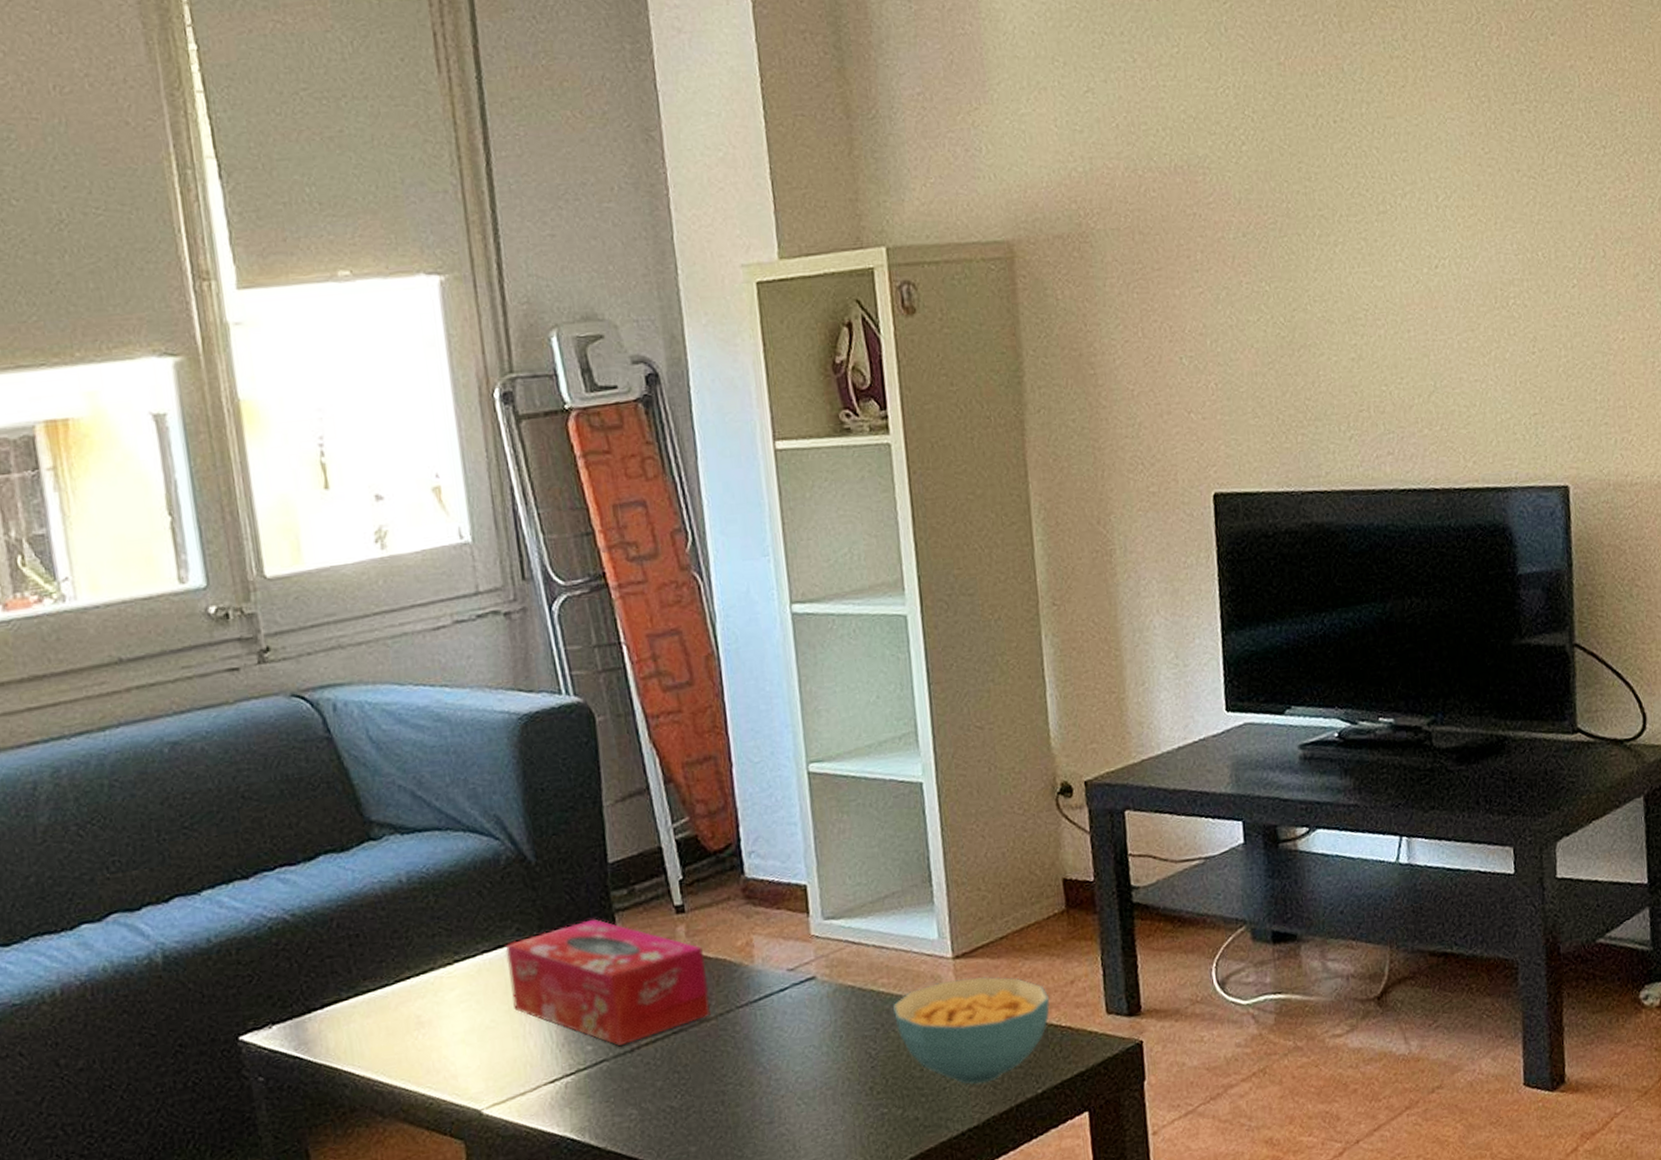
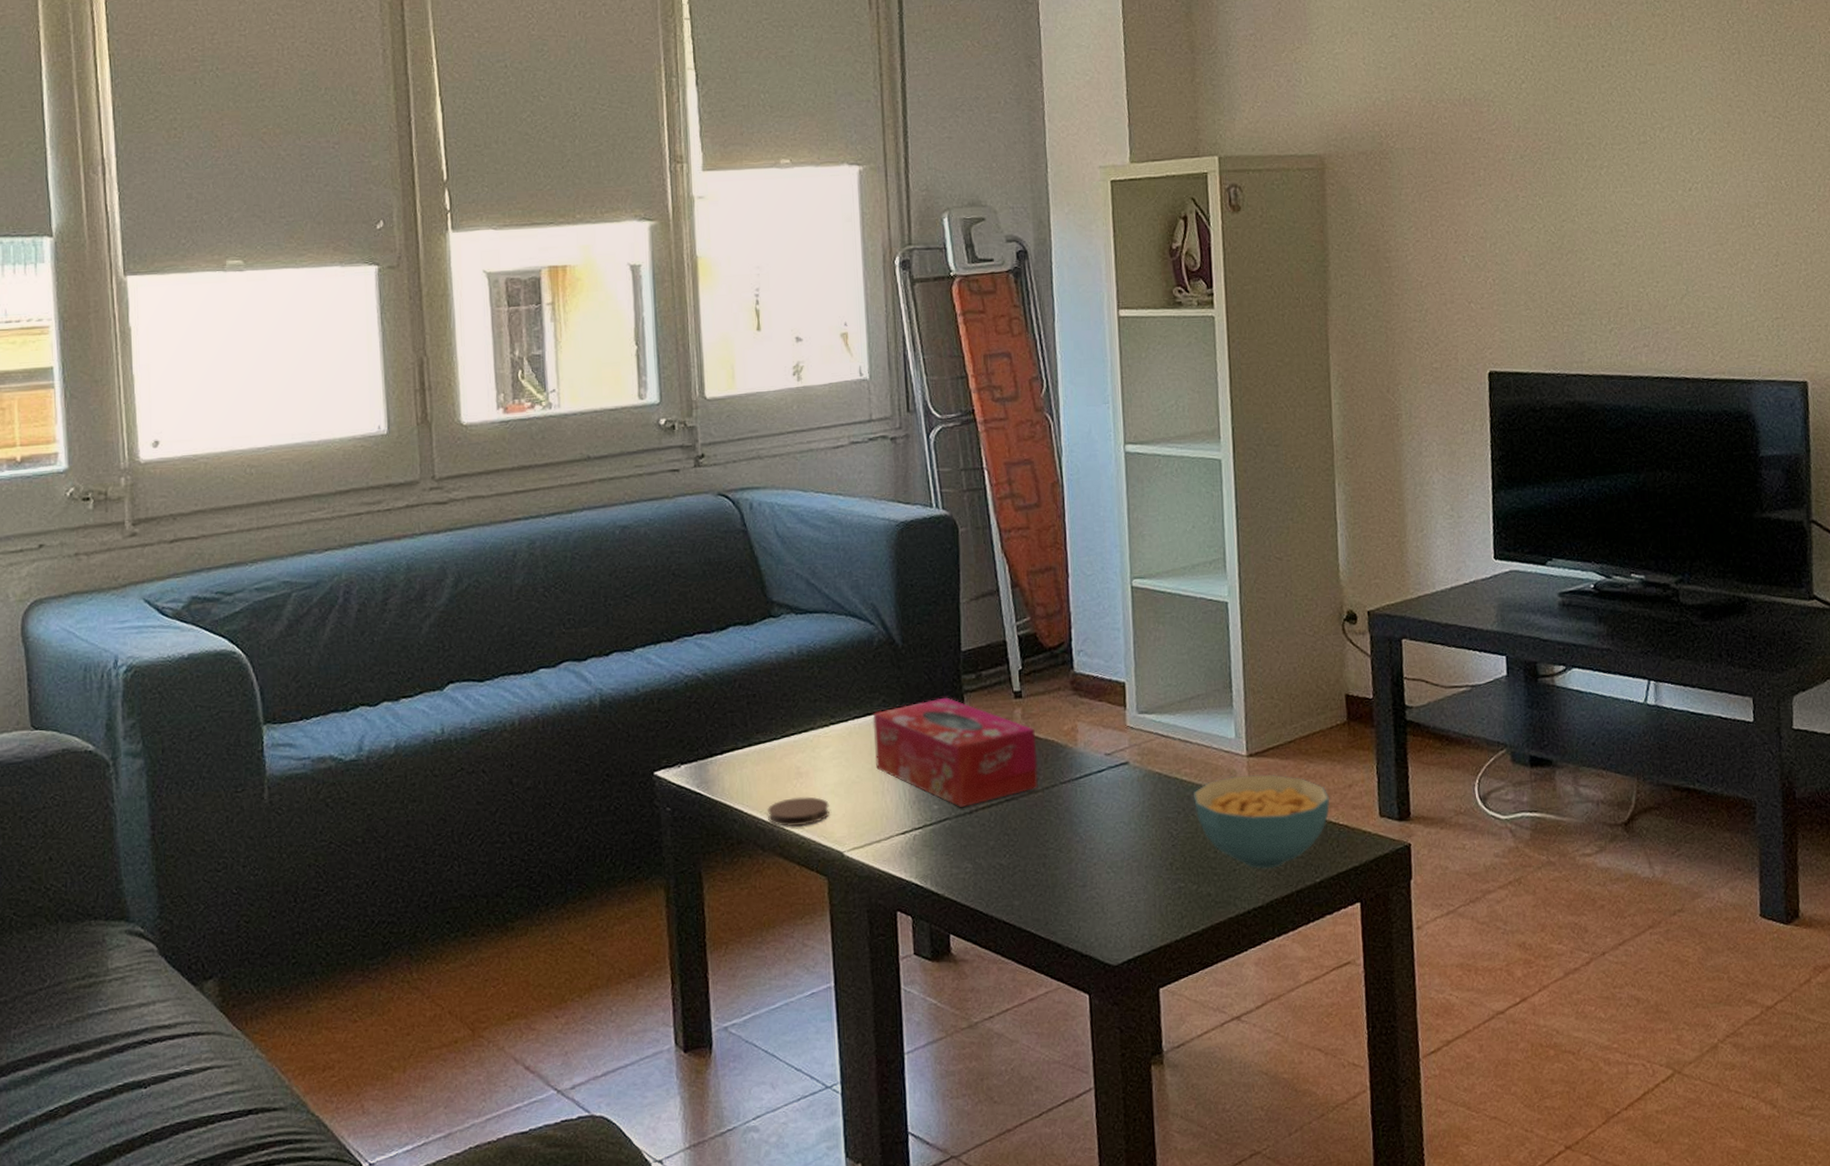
coaster: none [384,1049,461,1087] -> present [768,797,830,826]

